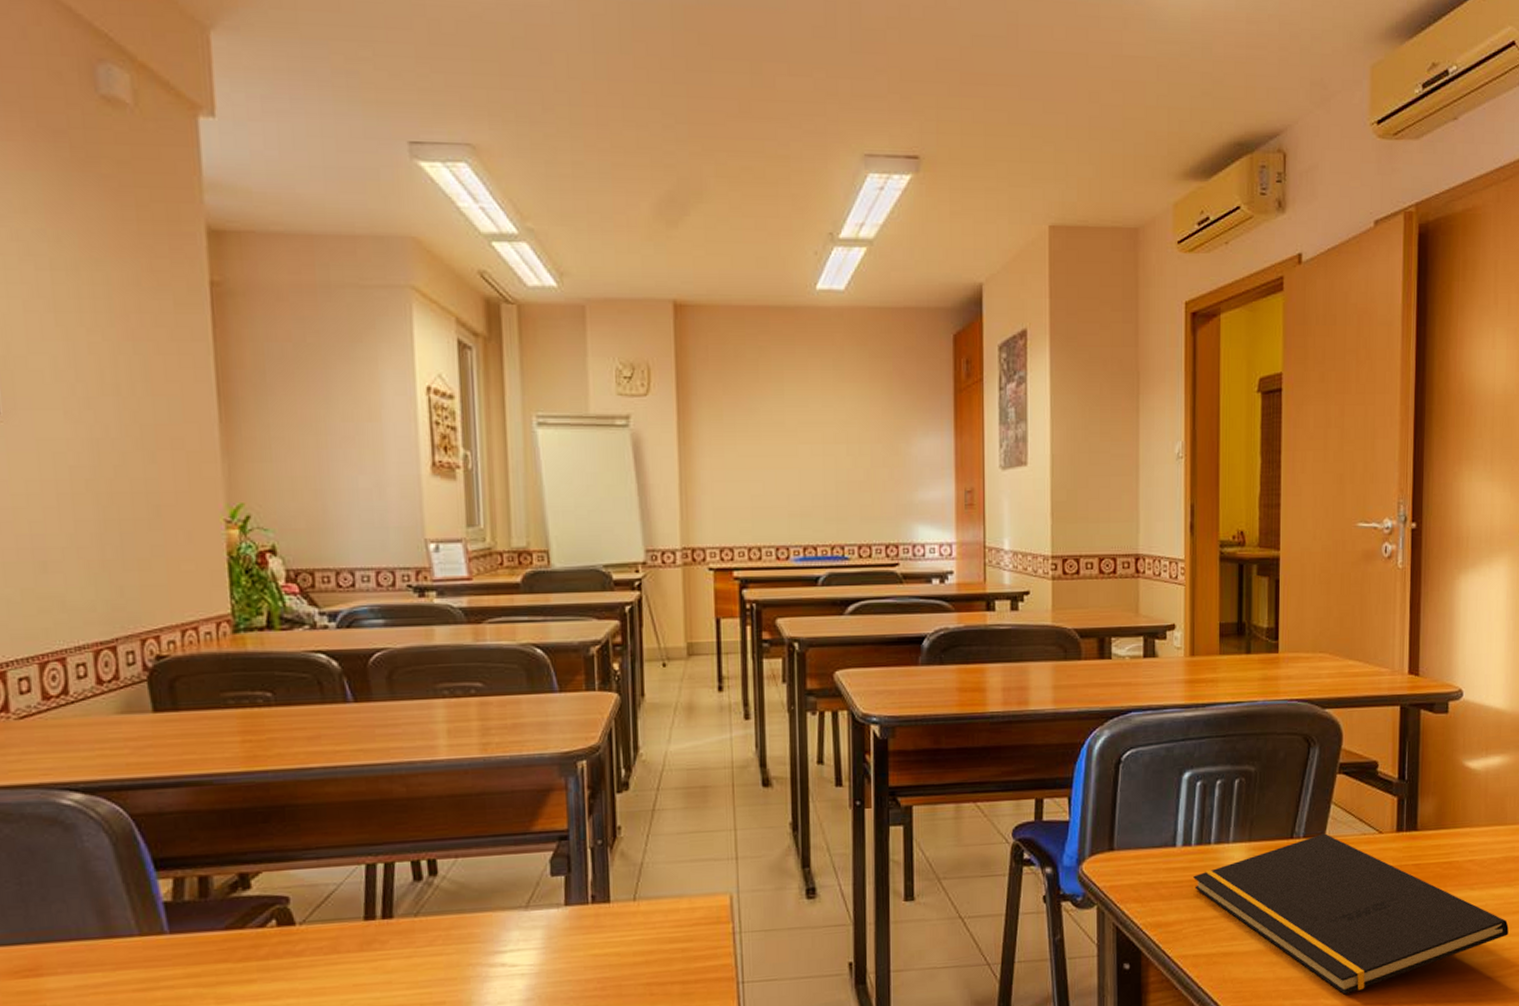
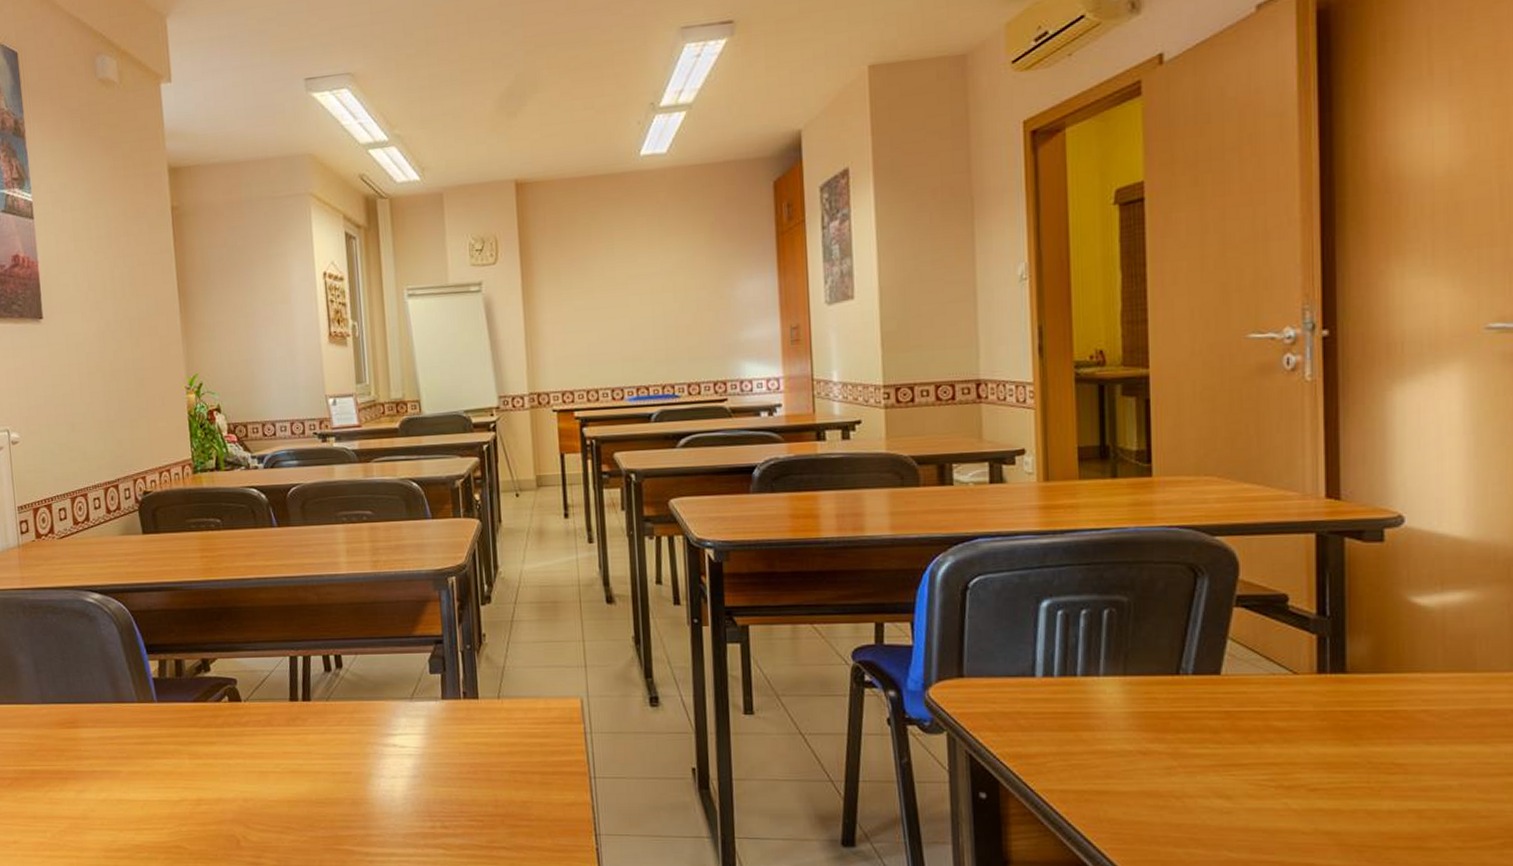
notepad: present [1193,833,1509,995] -> none [1057,671,1485,849]

